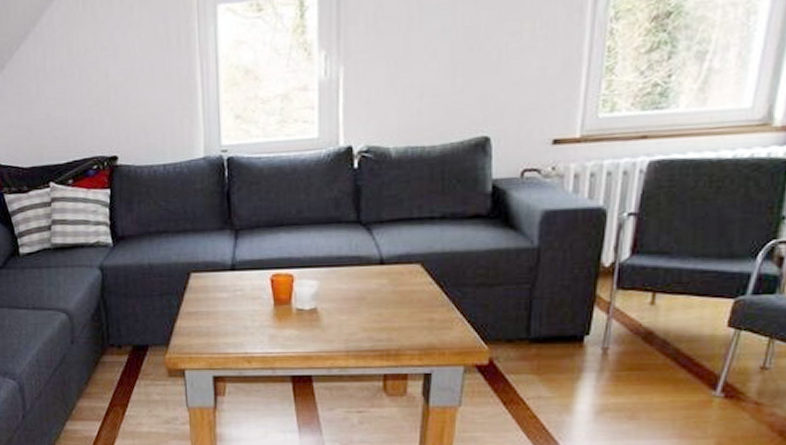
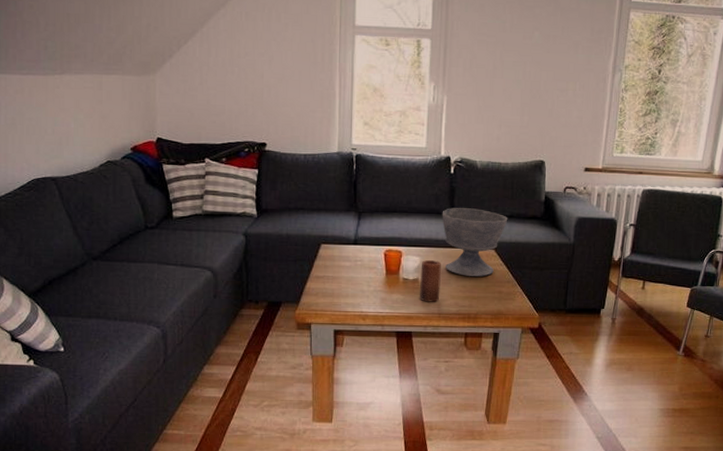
candle: none [319,283,347,337] -> present [420,260,441,302]
bowl: none [344,211,438,301] -> present [442,208,508,277]

